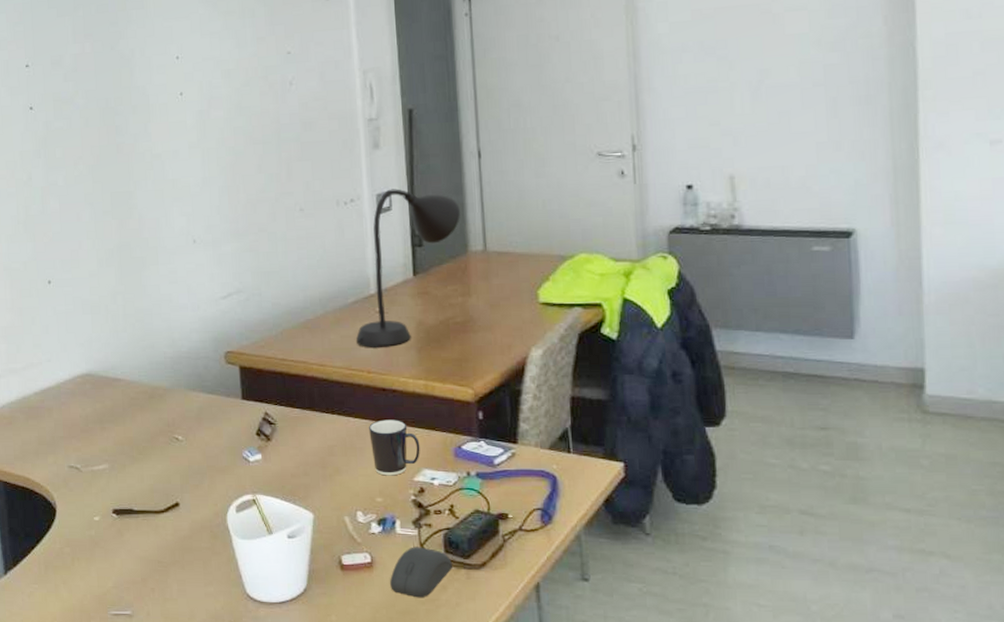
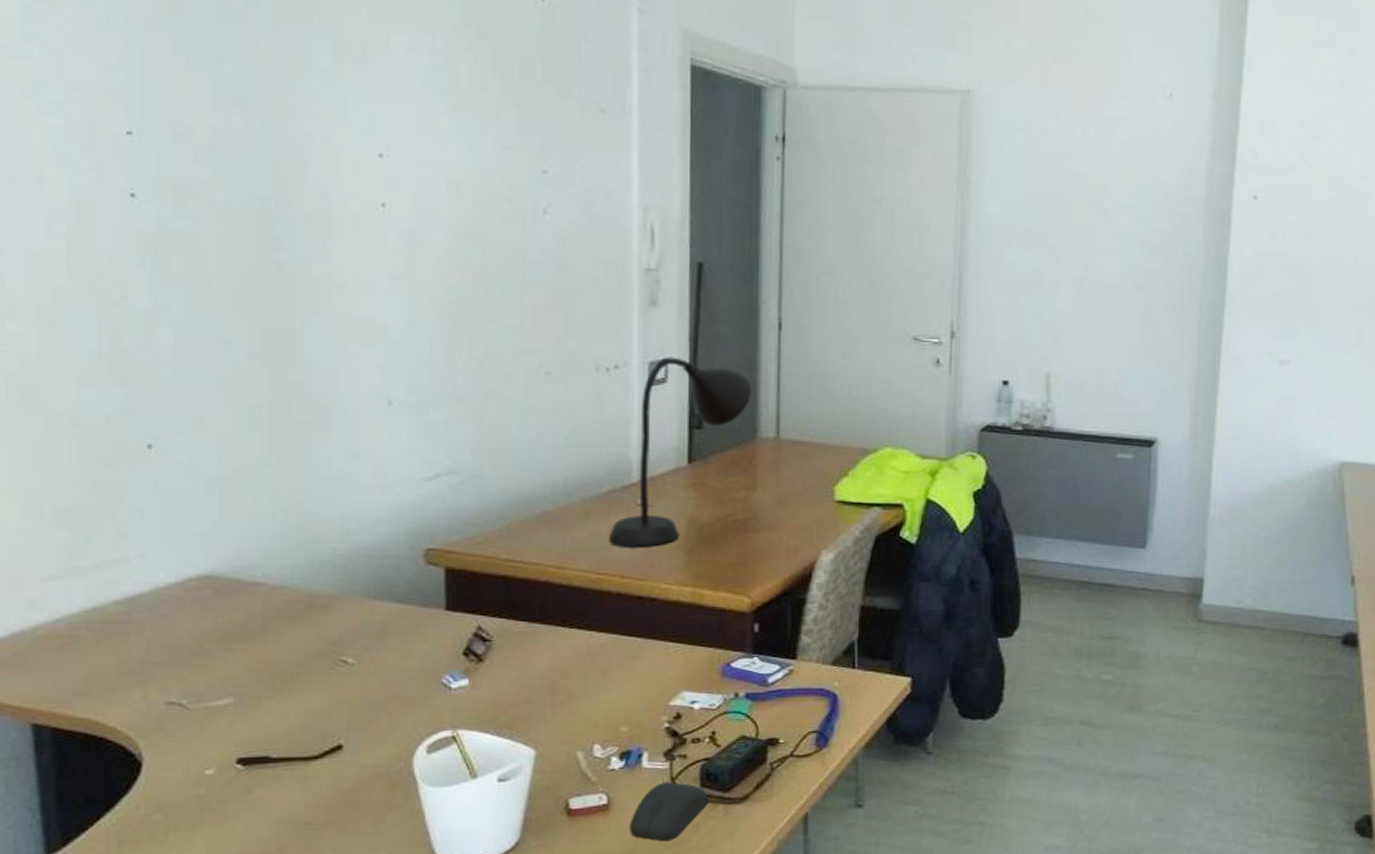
mug: present [369,420,420,476] -> none [617,634,680,701]

